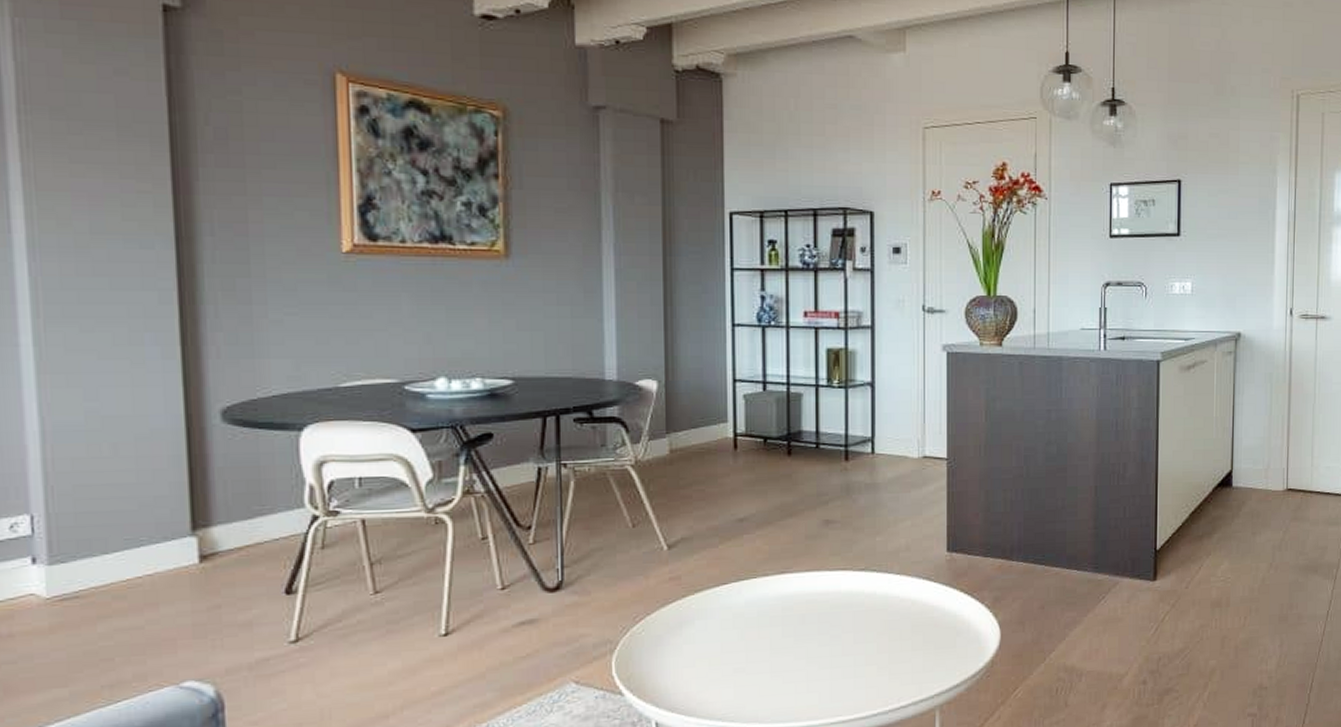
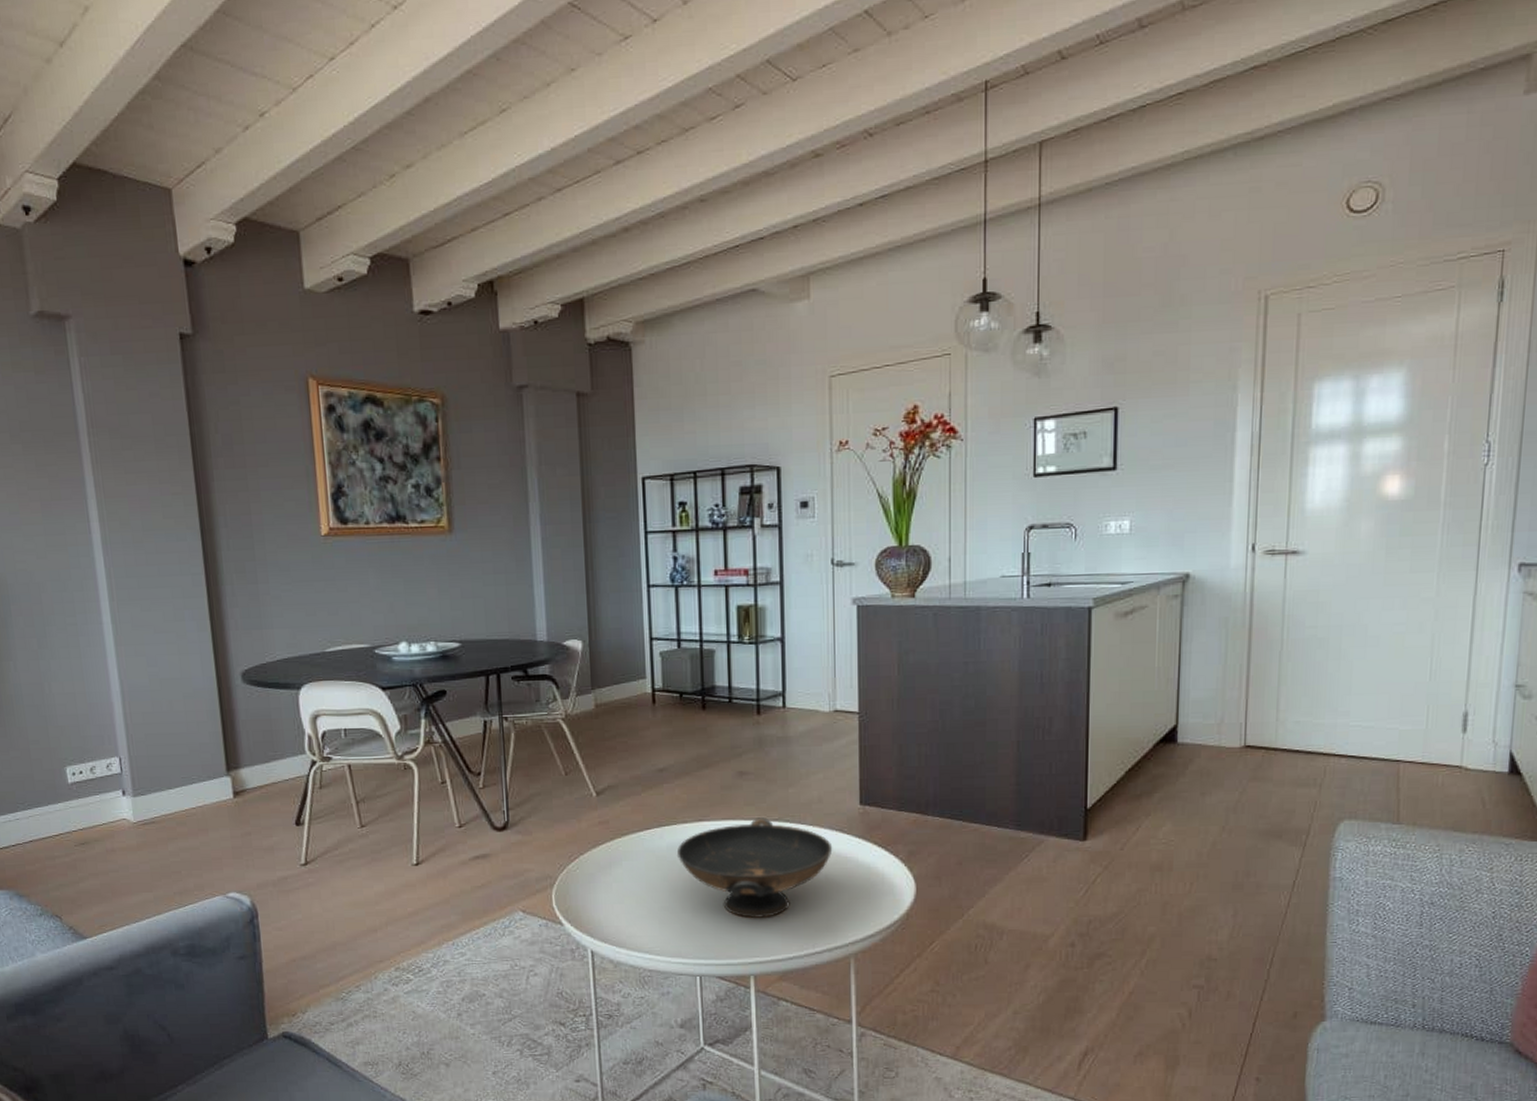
decorative bowl: none [755,567,920,675] -> present [676,817,833,918]

